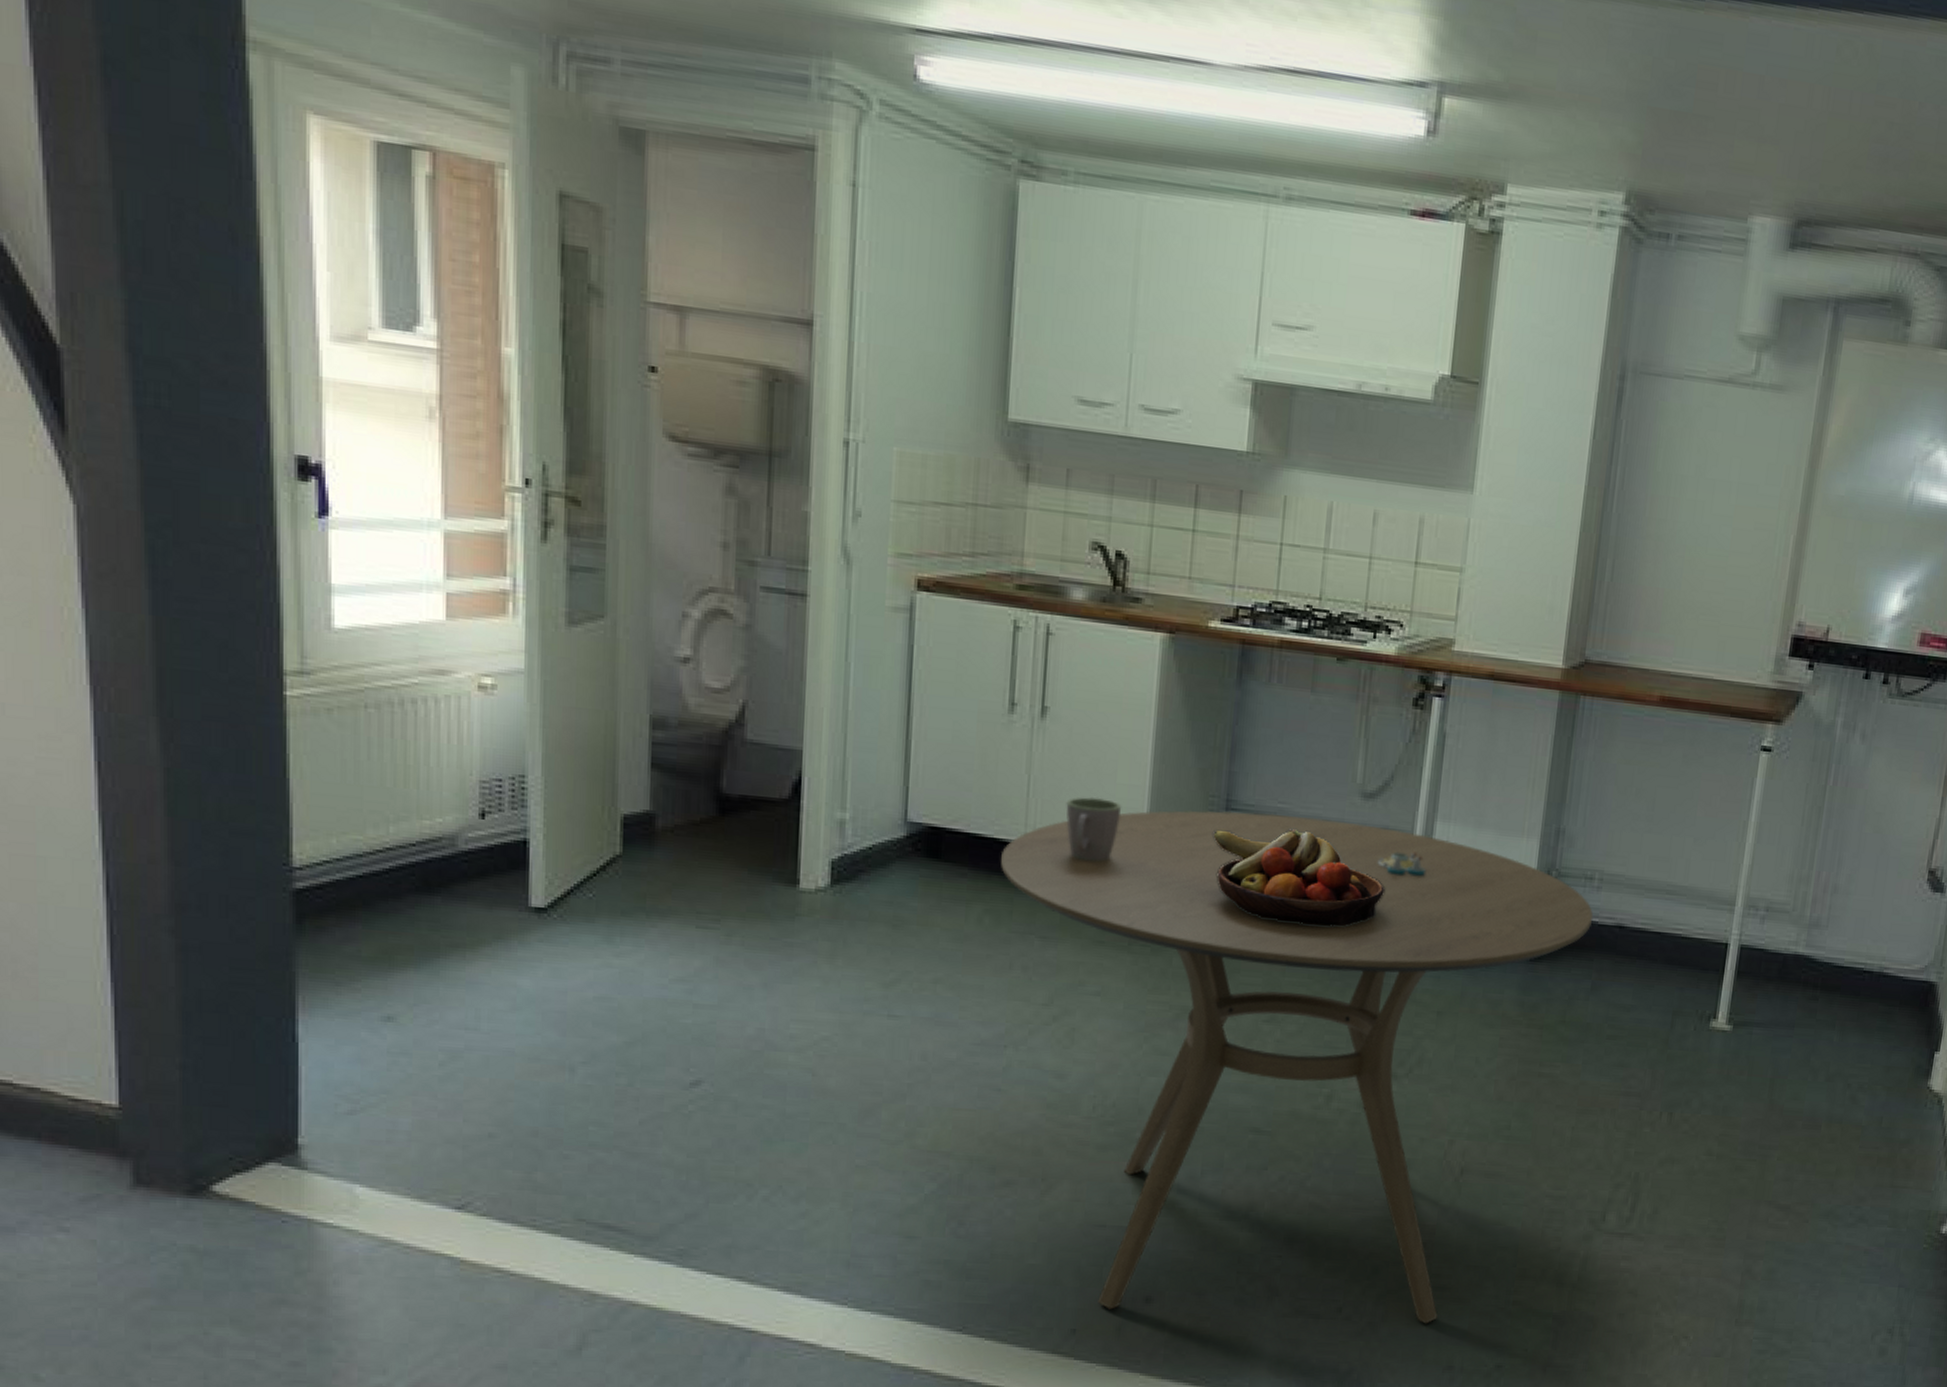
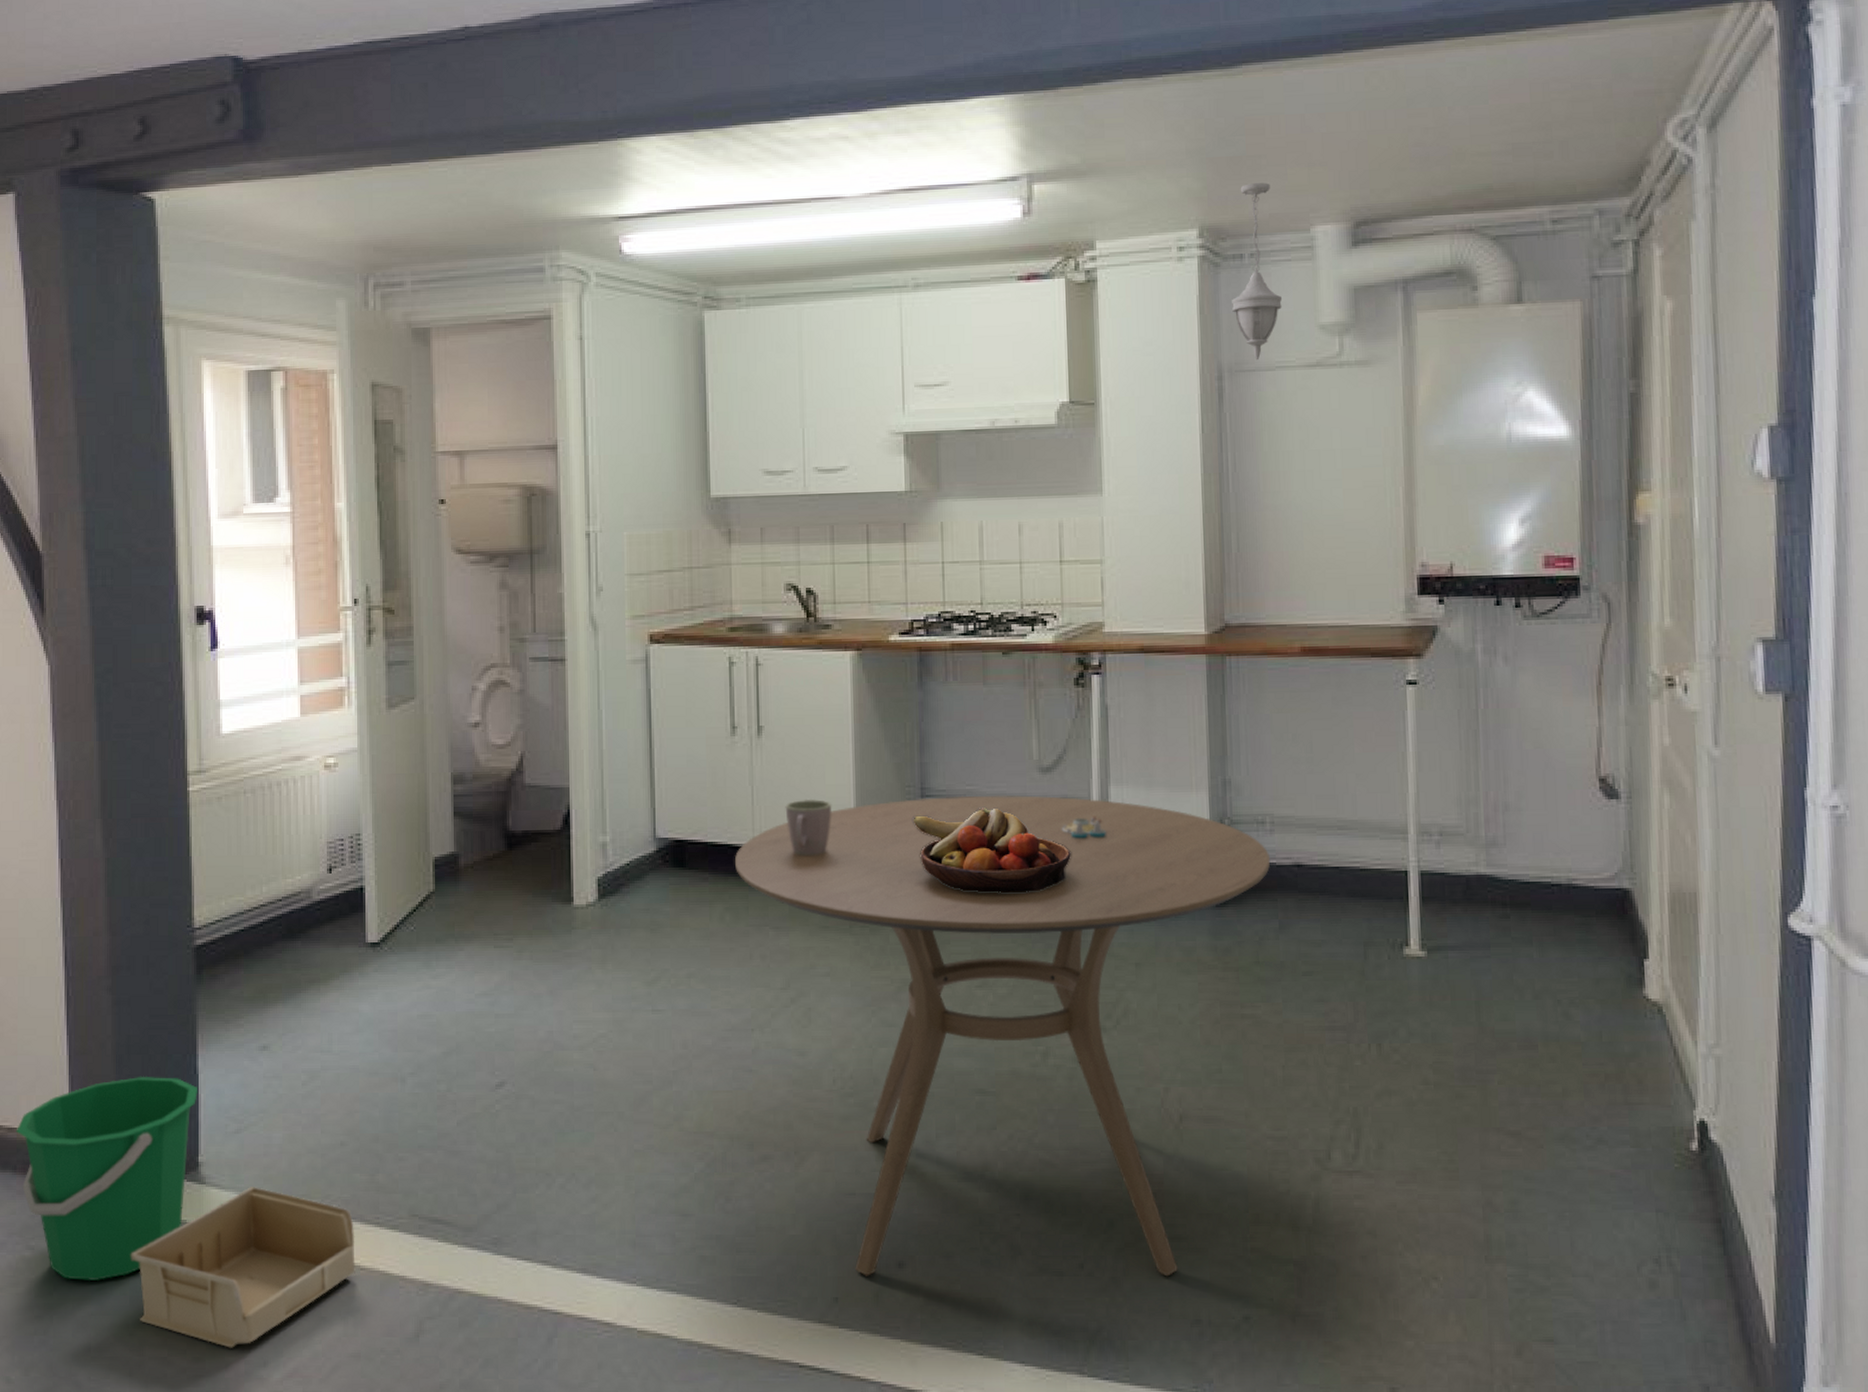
bucket: none [39,1039,297,1272] -> present [16,1076,197,1280]
storage bin: none [205,1176,505,1353] -> present [131,1187,355,1348]
pendant light: none [1648,148,1713,364] -> present [1232,183,1283,361]

